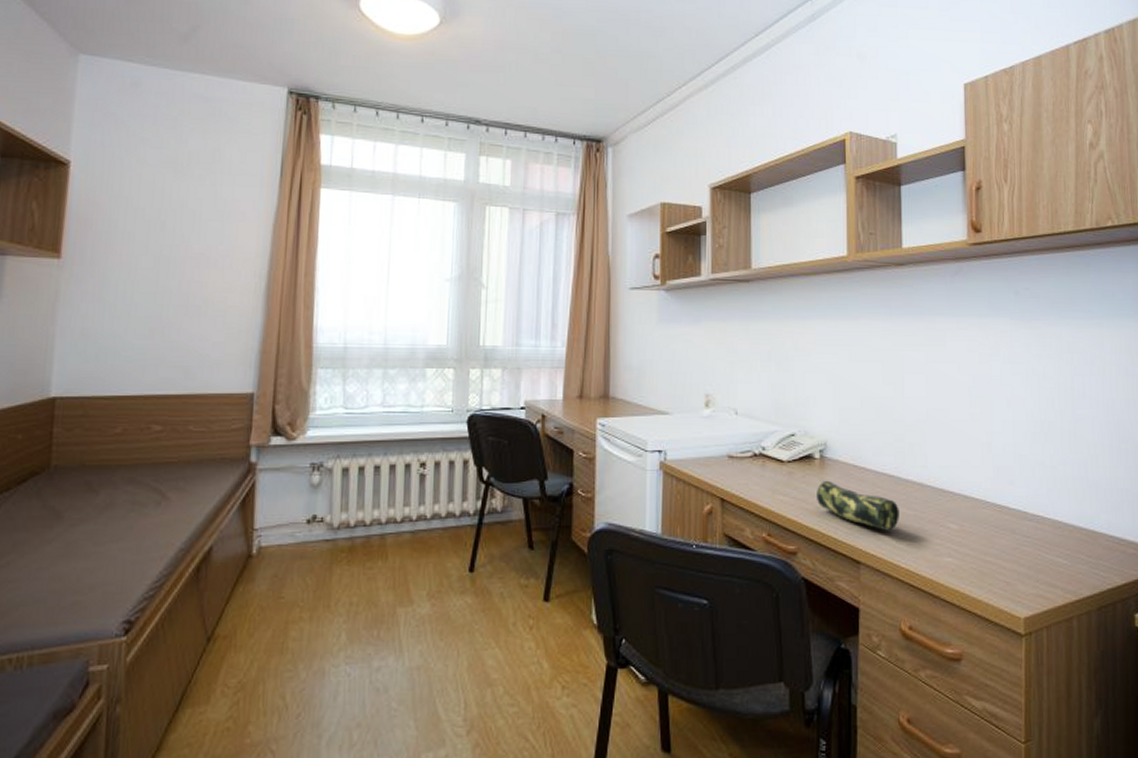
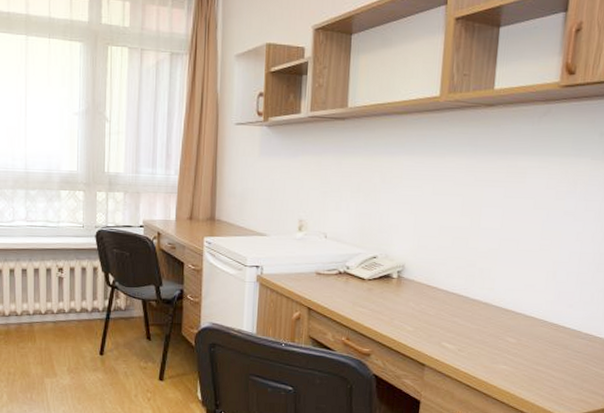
pencil case: present [817,480,899,531] -> none [391,296,464,341]

